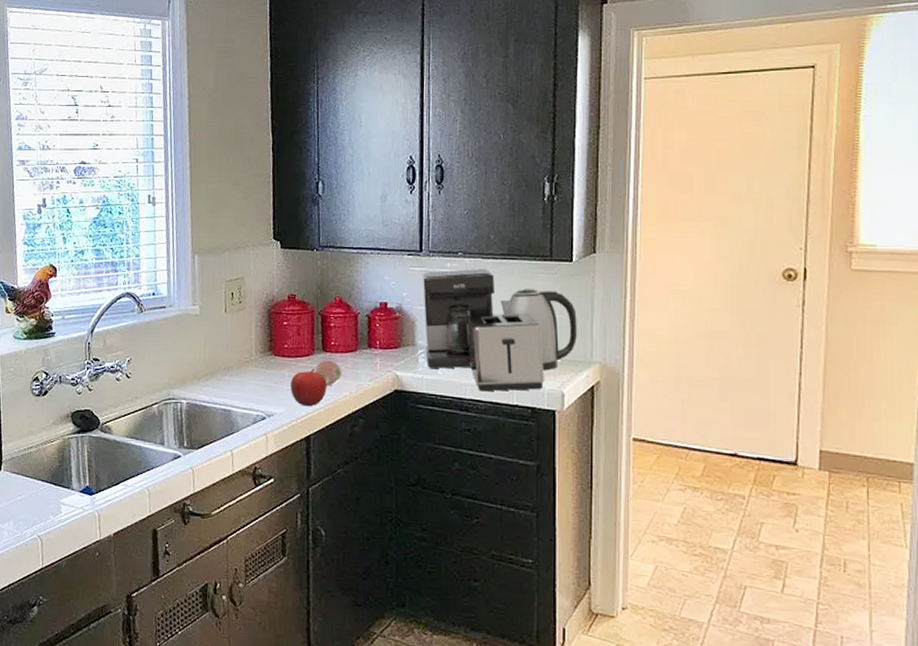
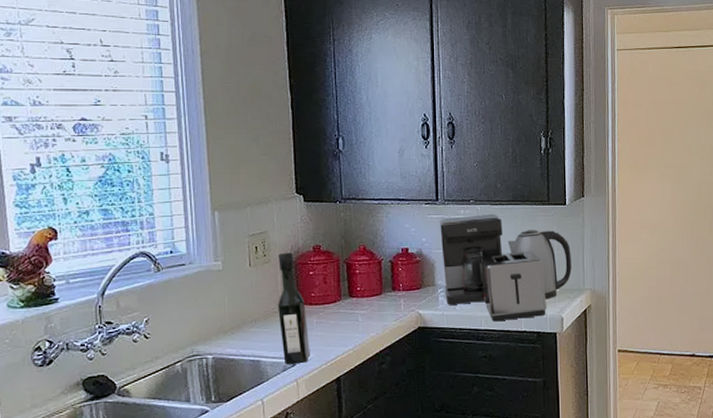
bottle: none [250,300,281,418] -> present [277,252,310,365]
fruit: present [290,368,327,407] -> none [319,313,355,350]
fruit: present [315,360,342,386] -> none [343,305,369,329]

